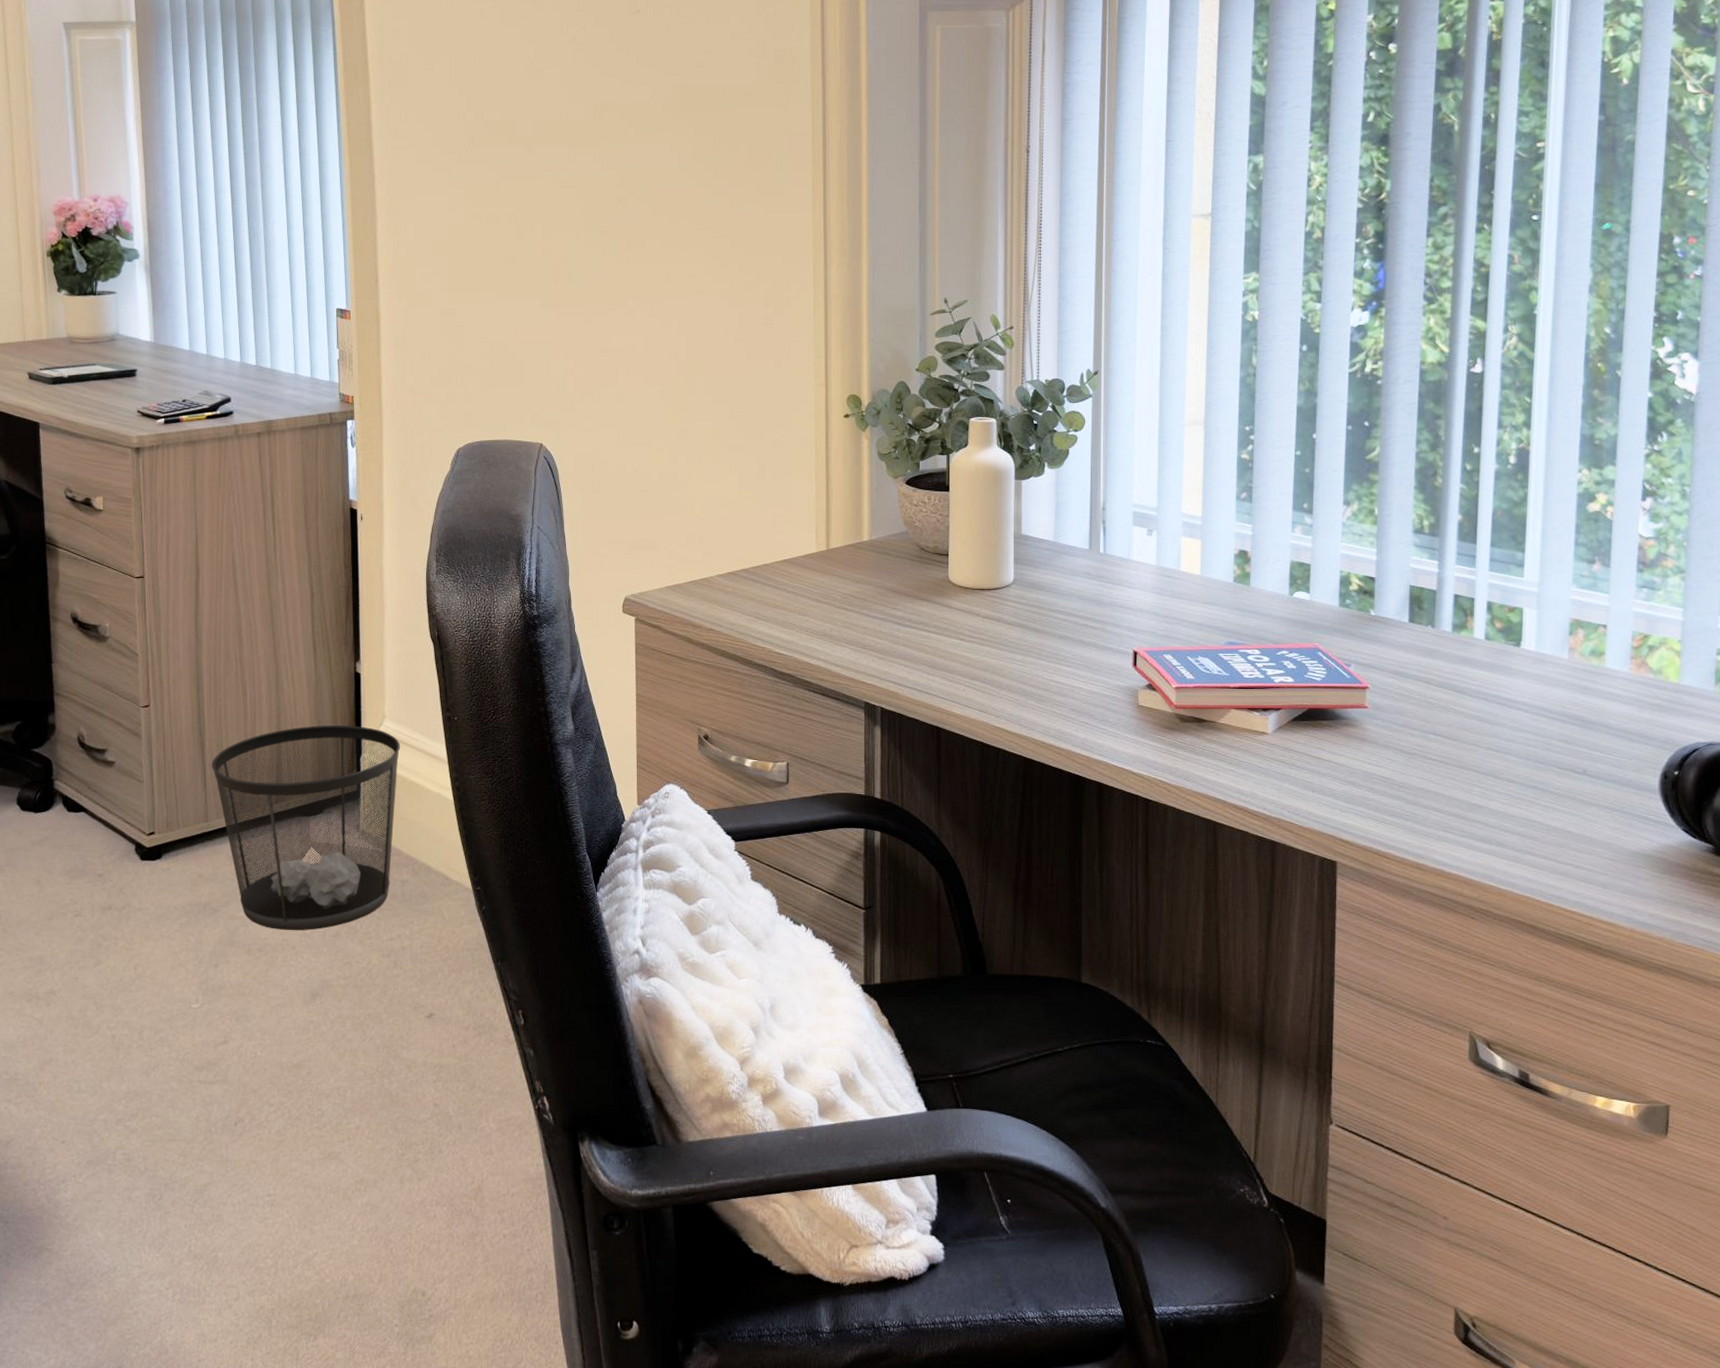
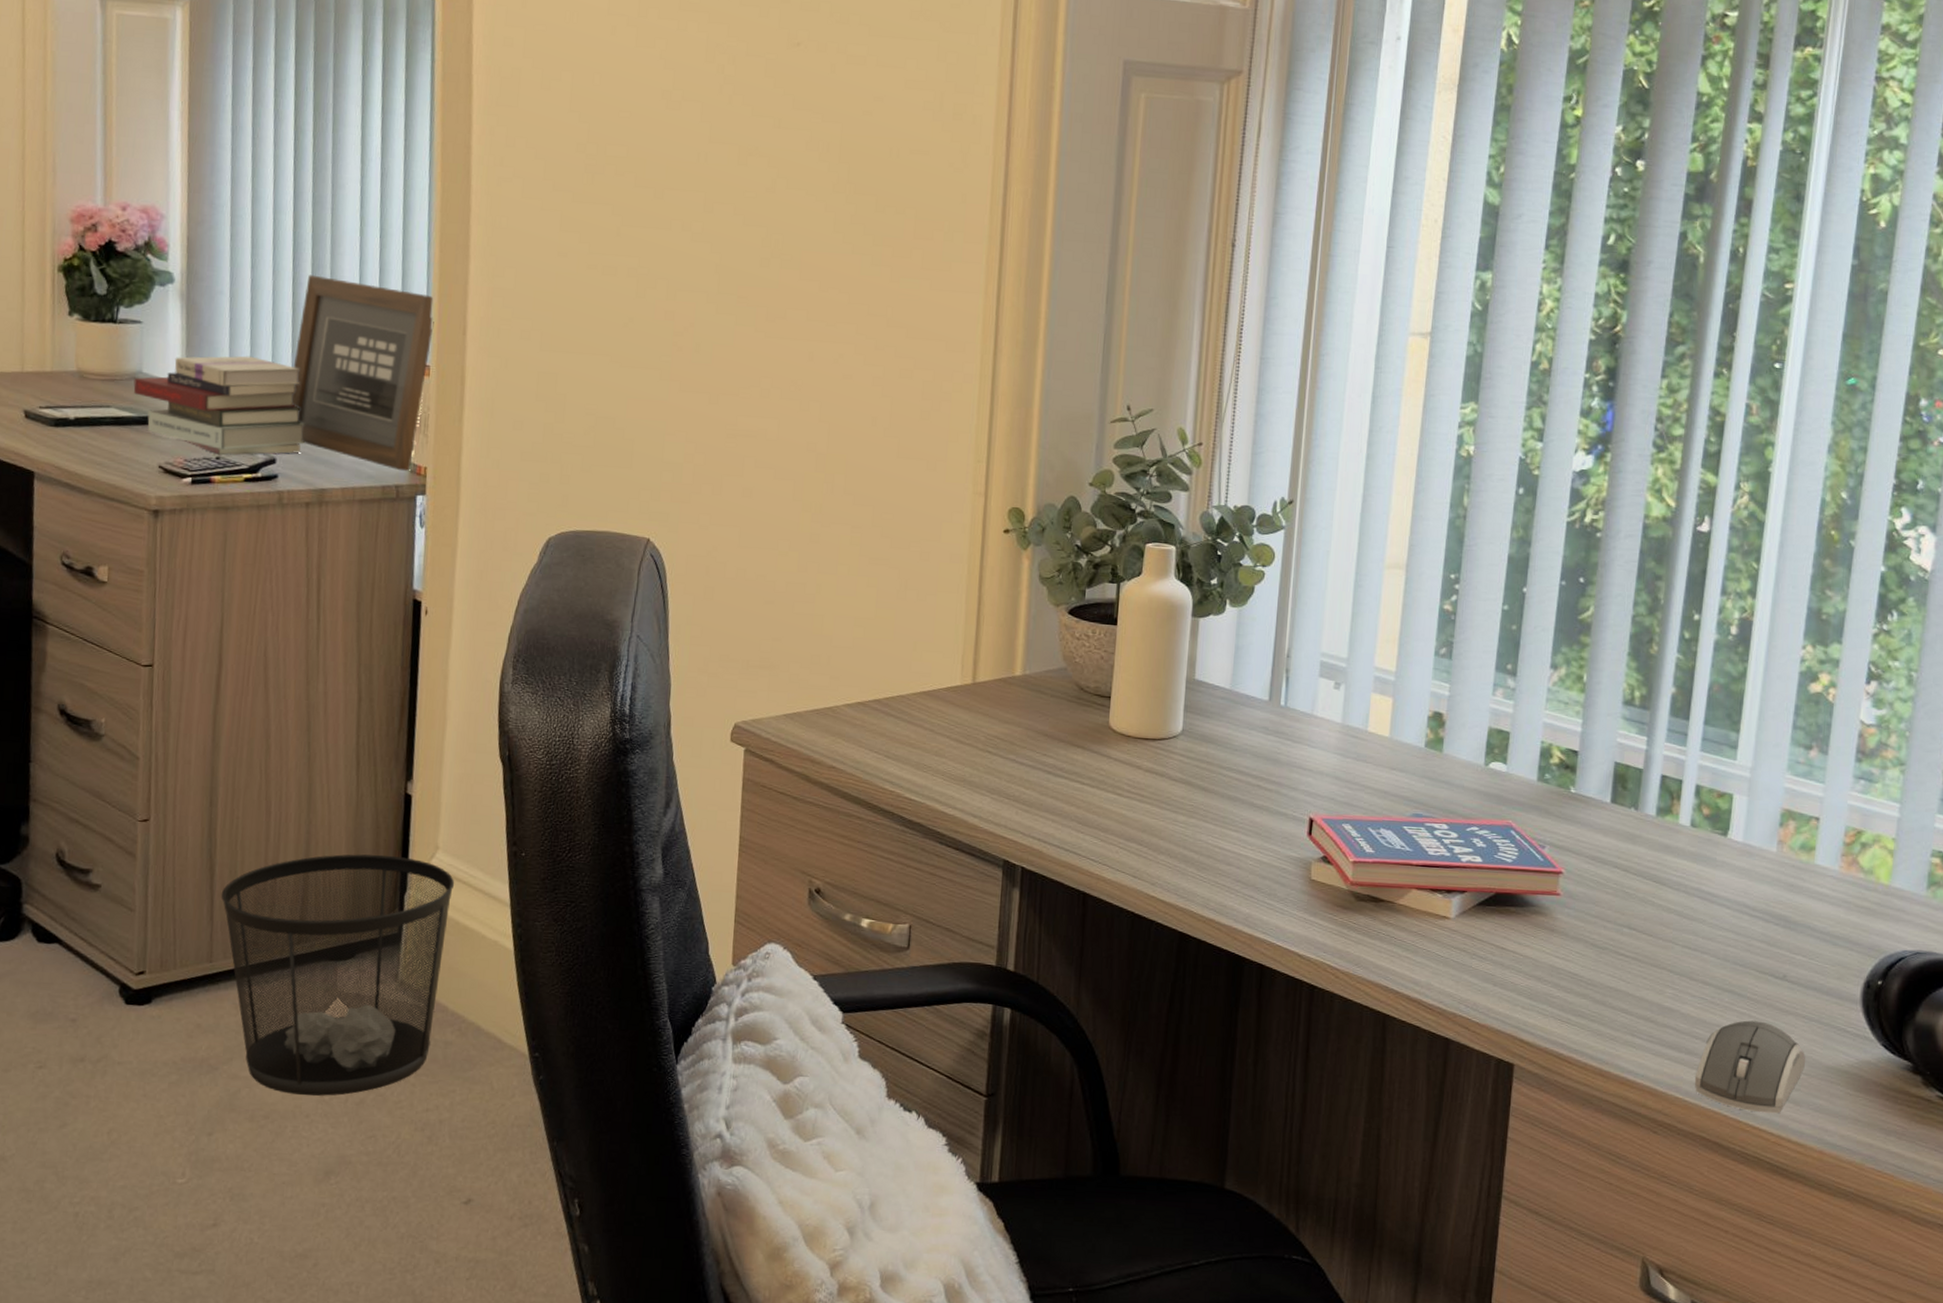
books: none [113,314,253,399] -> present [133,356,305,456]
picture frame: none [239,242,351,401] -> present [291,274,434,472]
computer mouse: none [1507,813,1610,897] -> present [1695,1020,1805,1114]

